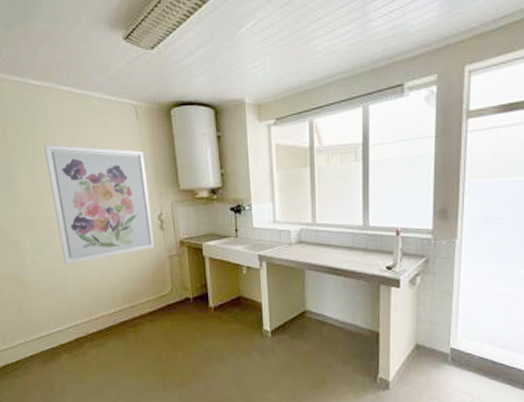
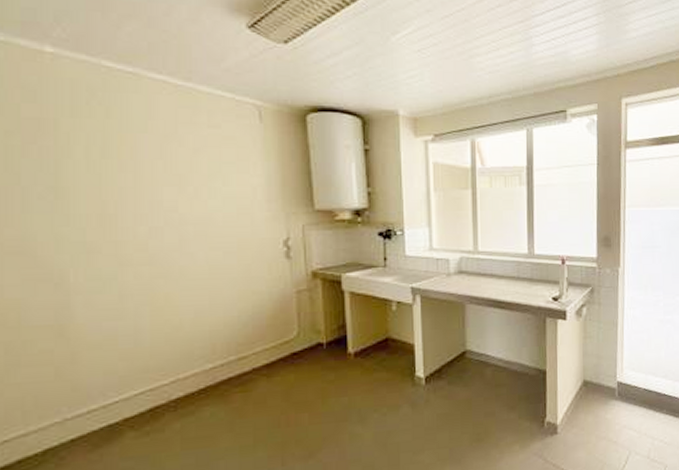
wall art: present [44,144,155,265] -> none [119,145,277,307]

